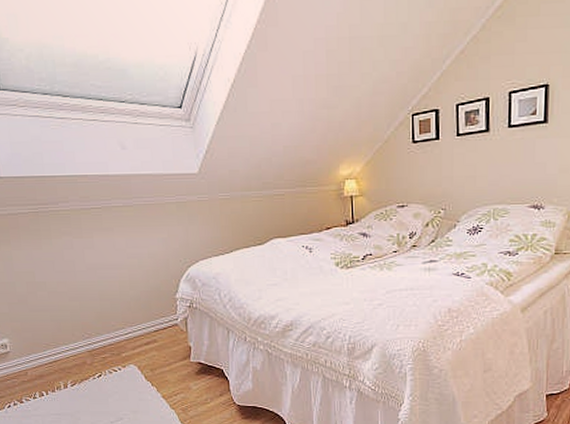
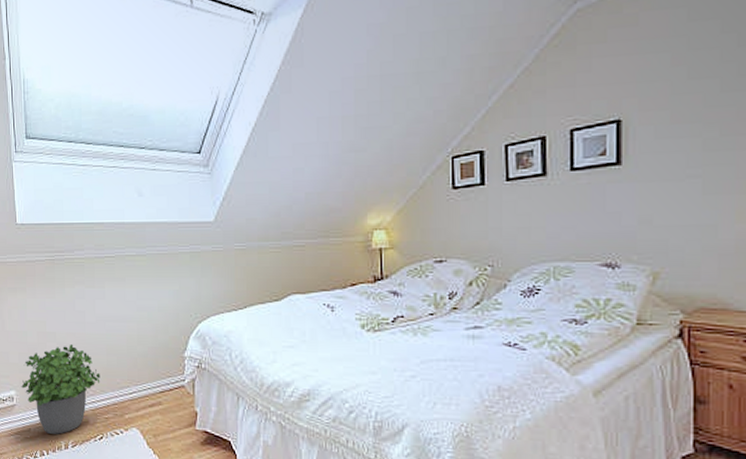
potted plant: none [13,291,95,377] -> present [20,343,100,435]

